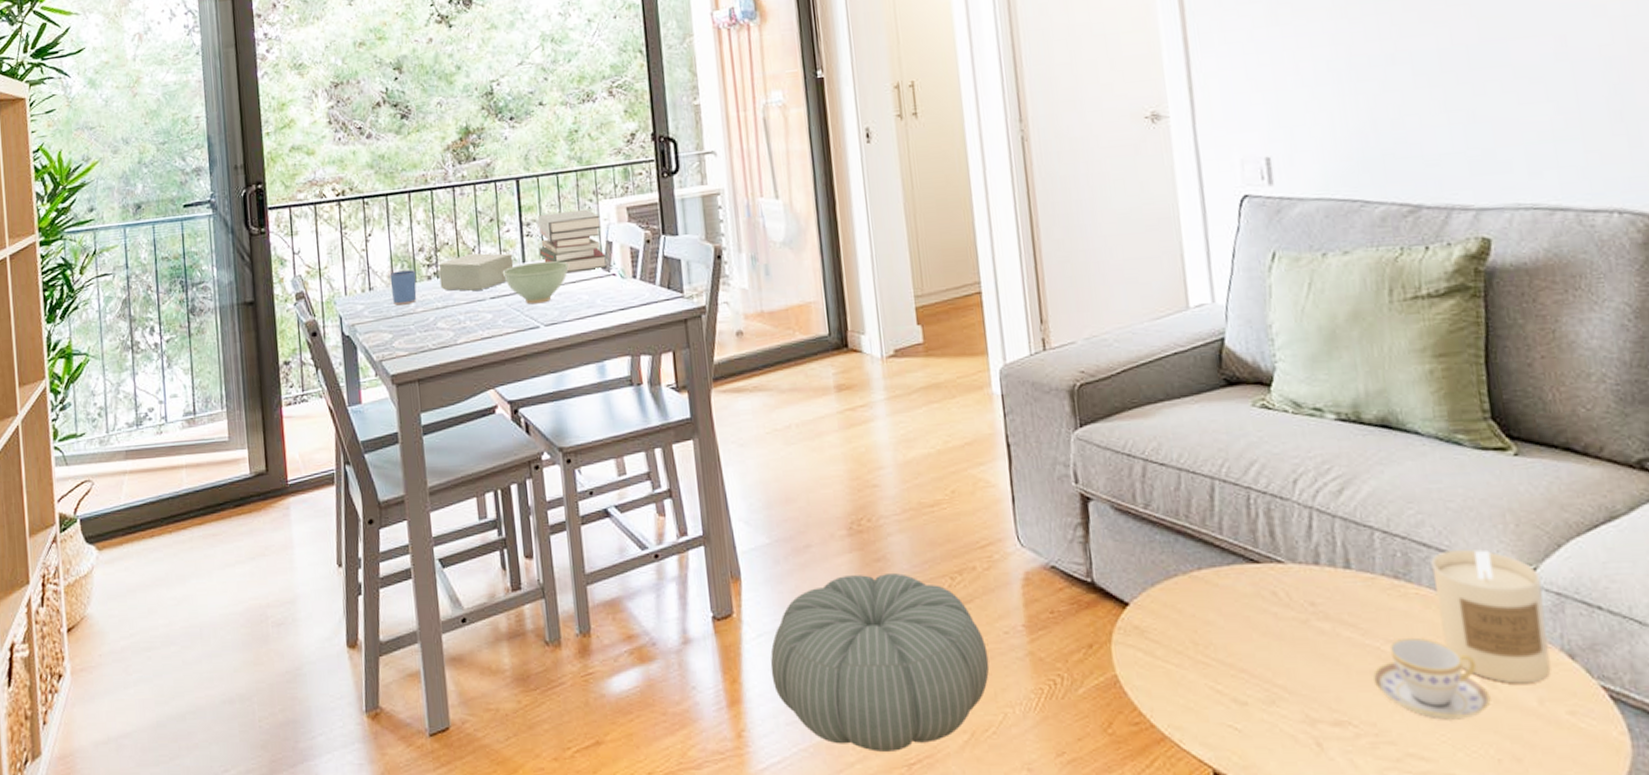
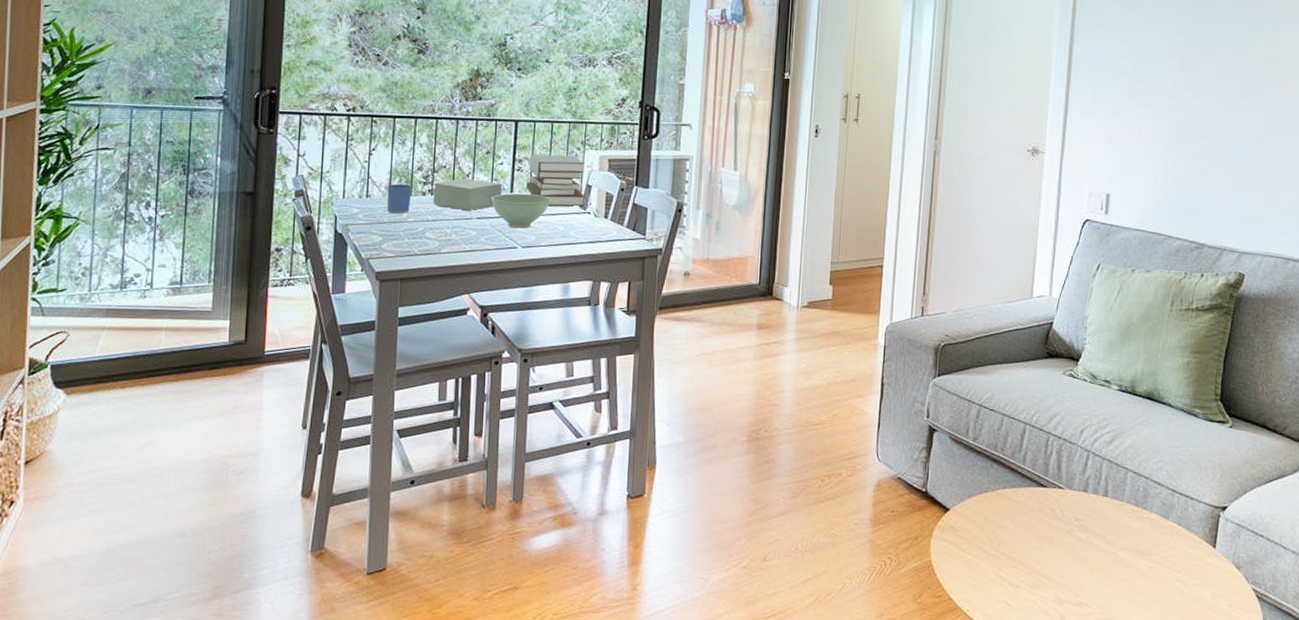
pouf: present [770,573,990,752] -> none [668,472,840,607]
teacup: present [1372,637,1491,720] -> none [1107,547,1181,606]
candle: present [1431,549,1551,684] -> none [1159,489,1230,584]

